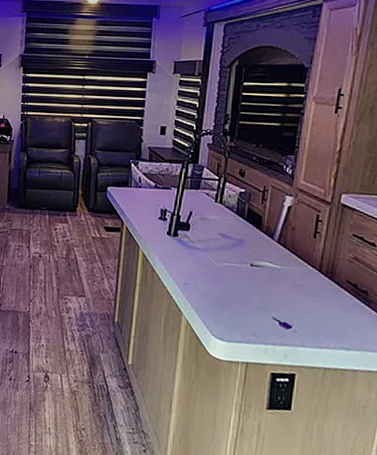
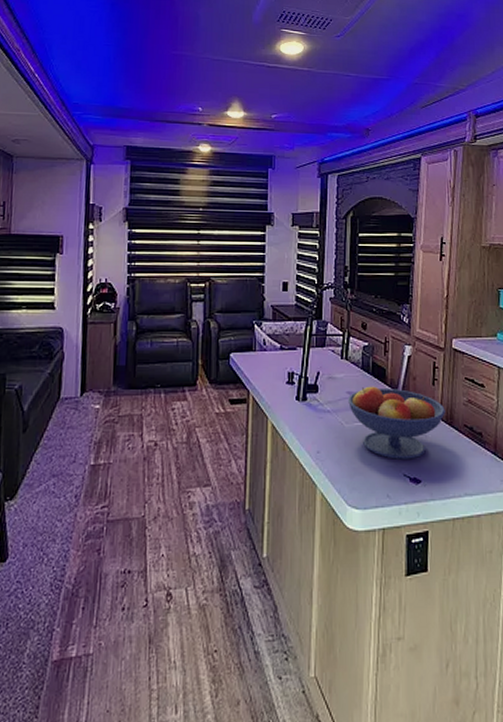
fruit bowl: none [220,230,326,306] -> present [348,386,445,459]

